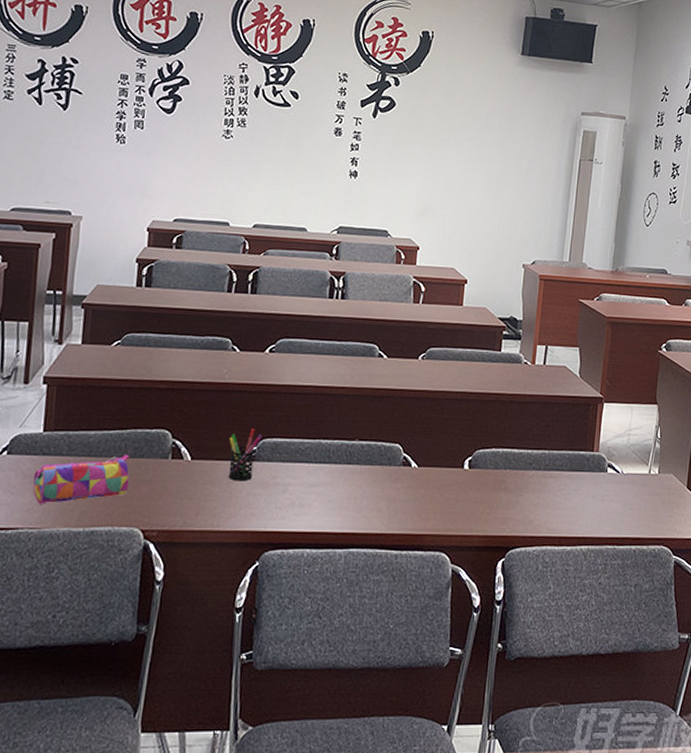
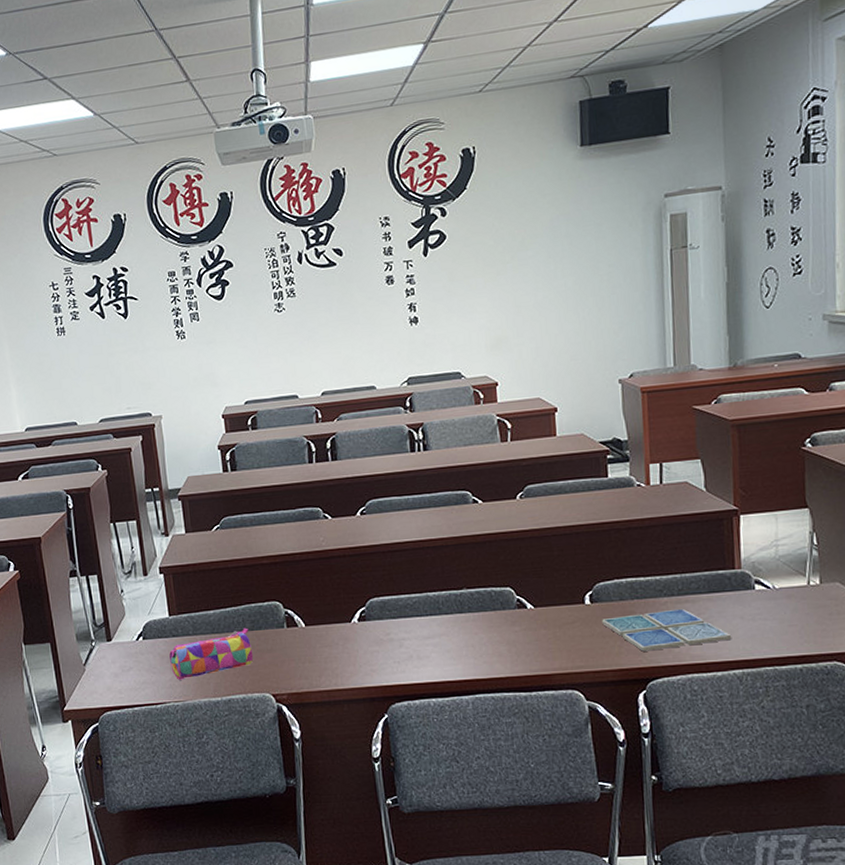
pen holder: present [228,429,263,481] -> none [337,590,369,642]
drink coaster: none [476,482,583,521] -> present [602,608,732,652]

